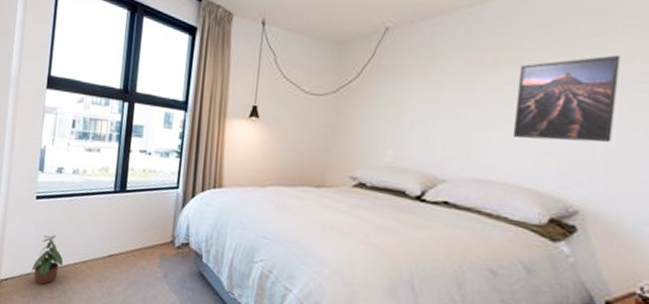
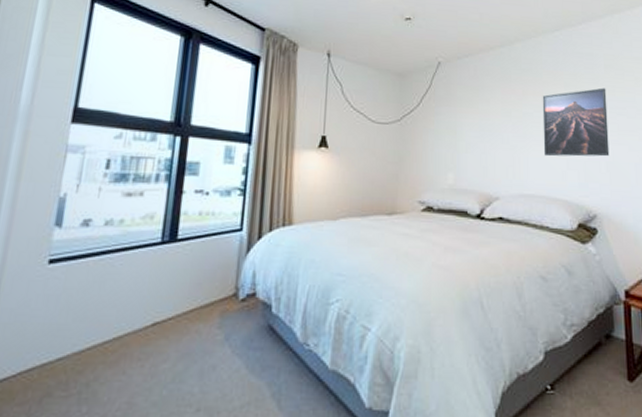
potted plant: present [31,233,64,285] -> none [36,307,87,380]

